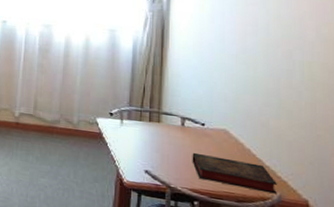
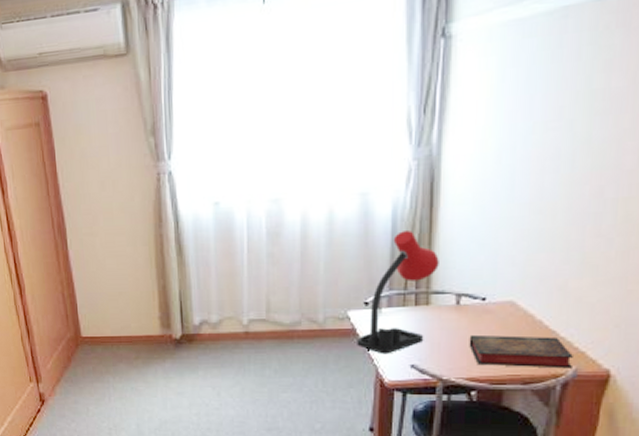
desk lamp: none [103,62,168,158] -> present [357,231,439,354]

